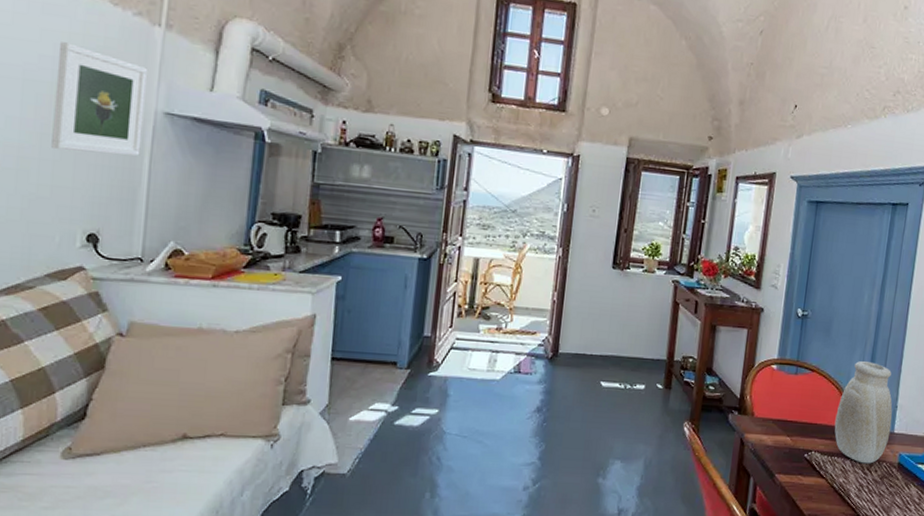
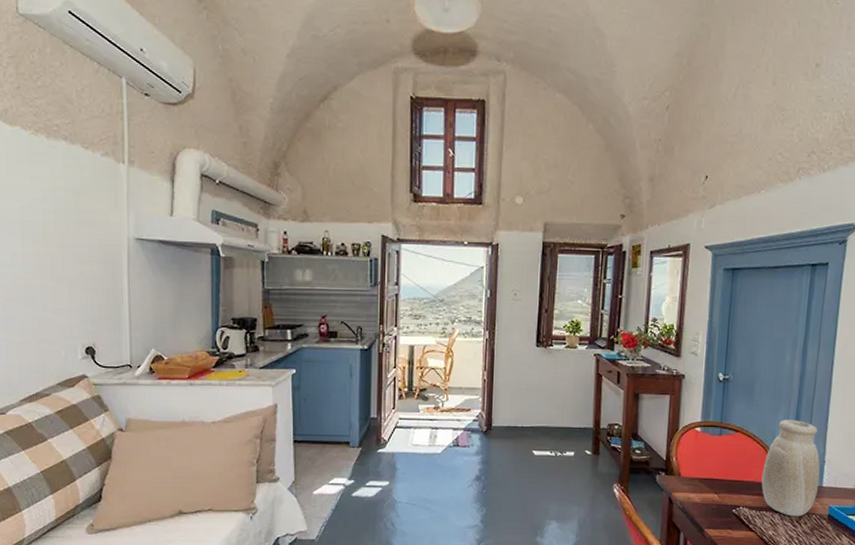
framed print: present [51,42,147,157] -> none [46,186,120,279]

